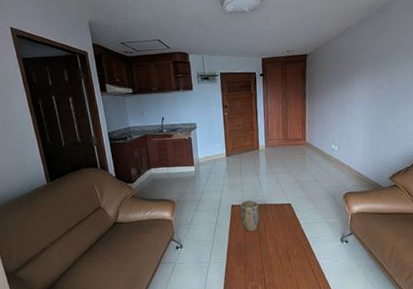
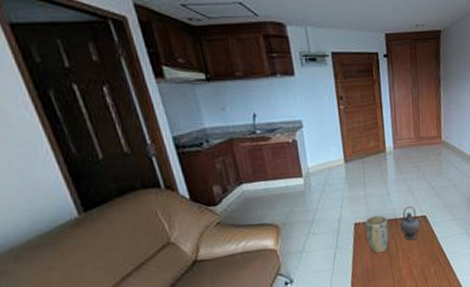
teapot: none [268,194,289,224] -> present [400,206,424,241]

